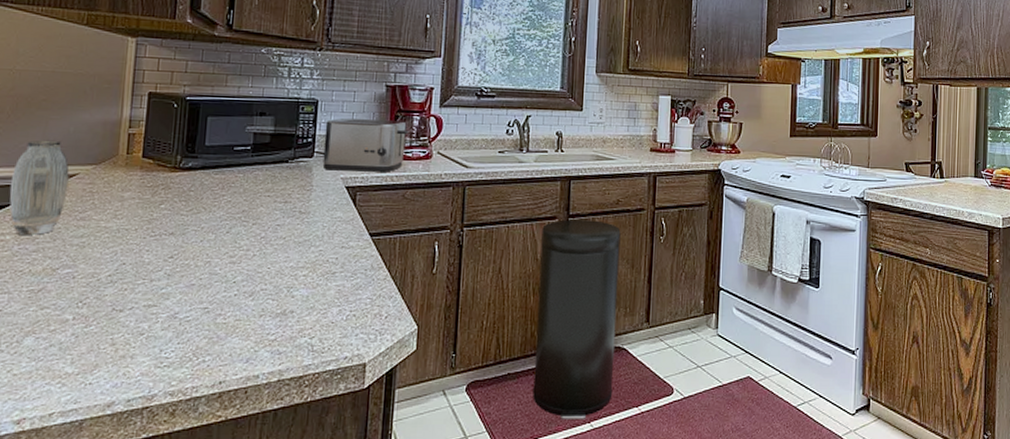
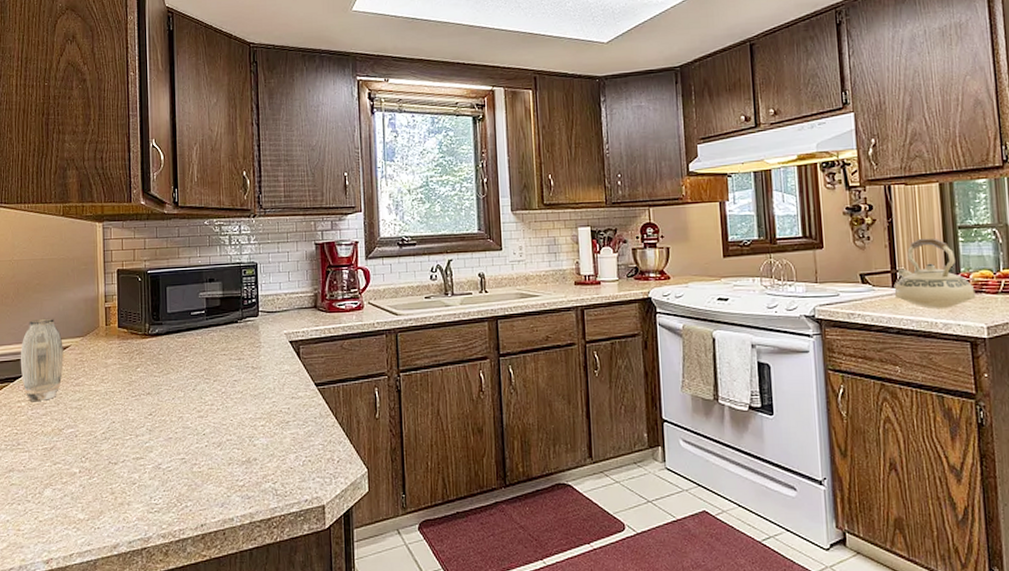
toaster: present [323,117,409,172] -> none [266,276,340,327]
pedal bin: present [533,219,621,419] -> none [475,358,562,557]
teakettle: none [931,135,996,200] -> present [894,238,976,309]

